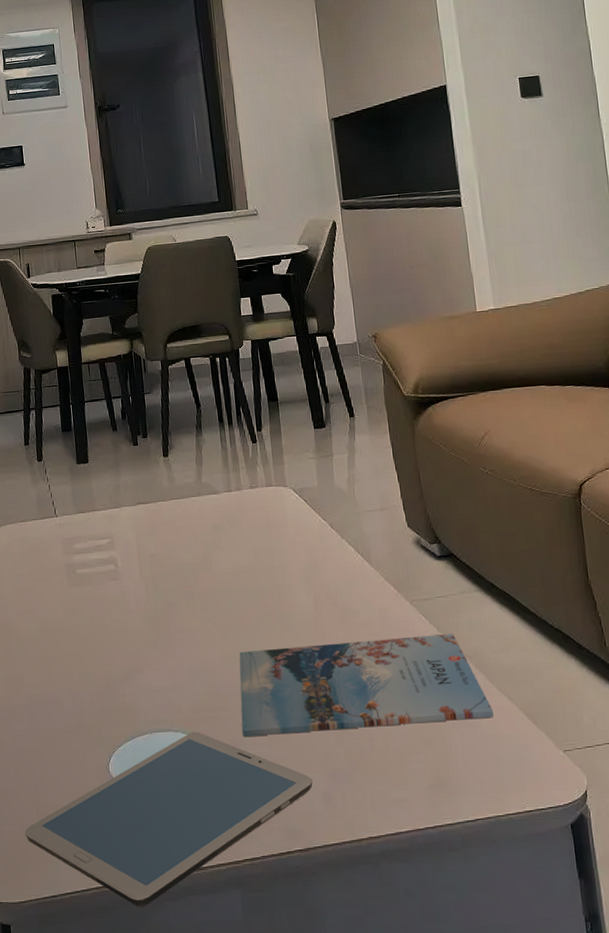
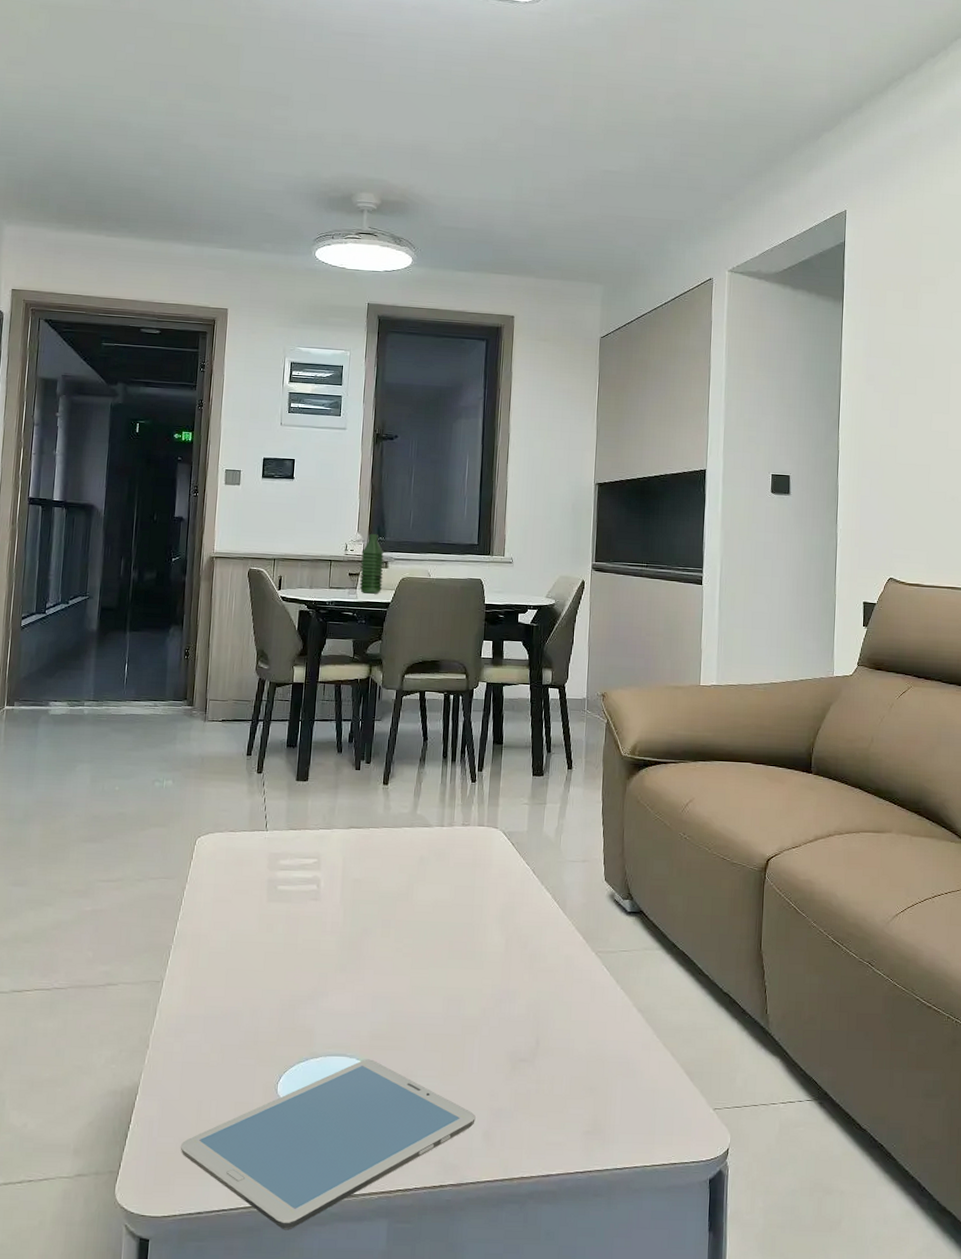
water bottle: none [103,206,130,268] -> present [359,533,384,595]
magazine: present [239,634,493,736] -> none [416,984,656,1071]

